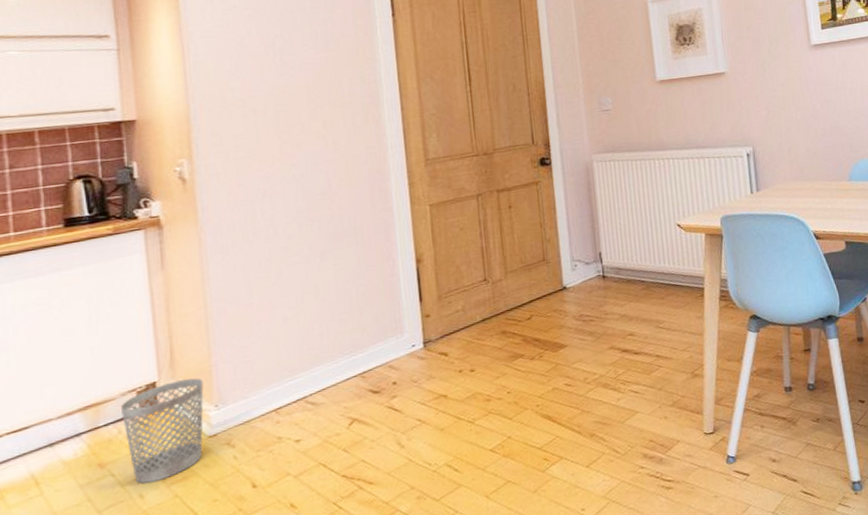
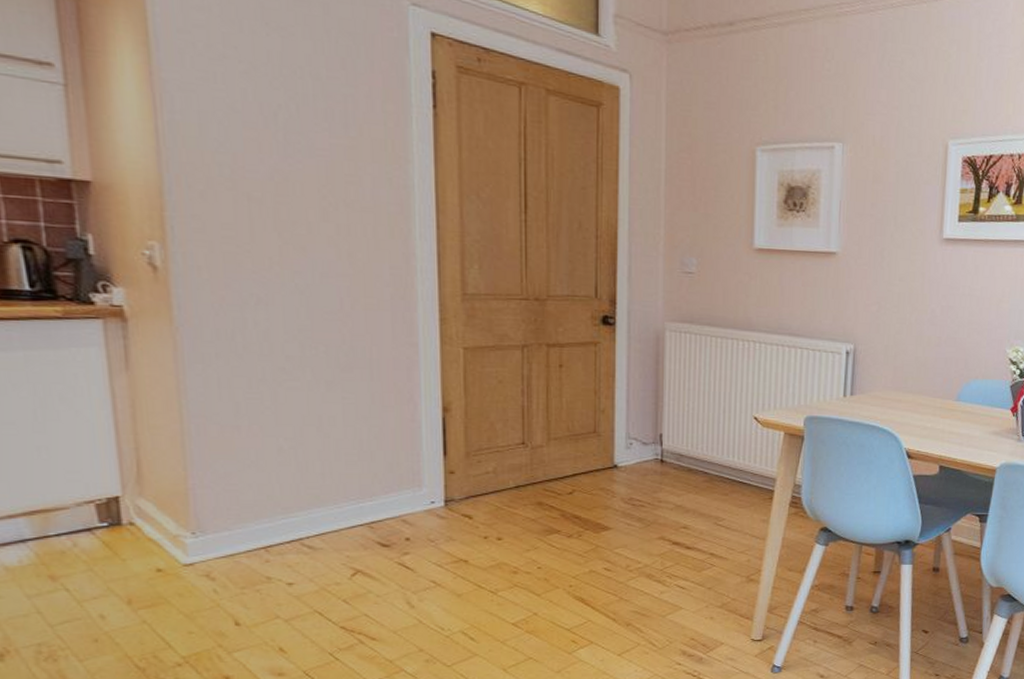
wastebasket: present [121,377,204,484] -> none [76,499,178,605]

